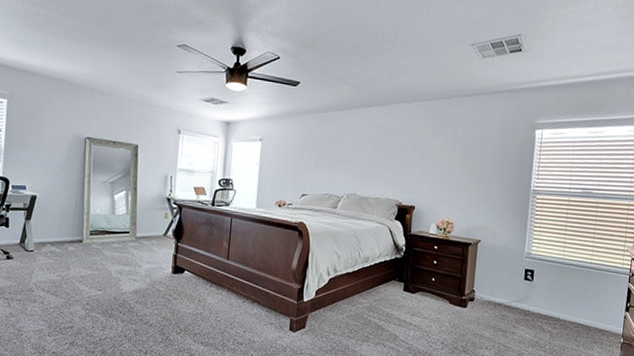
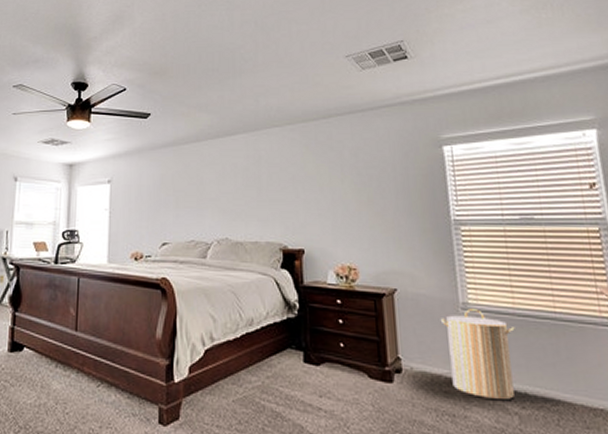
laundry hamper: none [508,258,561,323] -> present [440,309,515,401]

